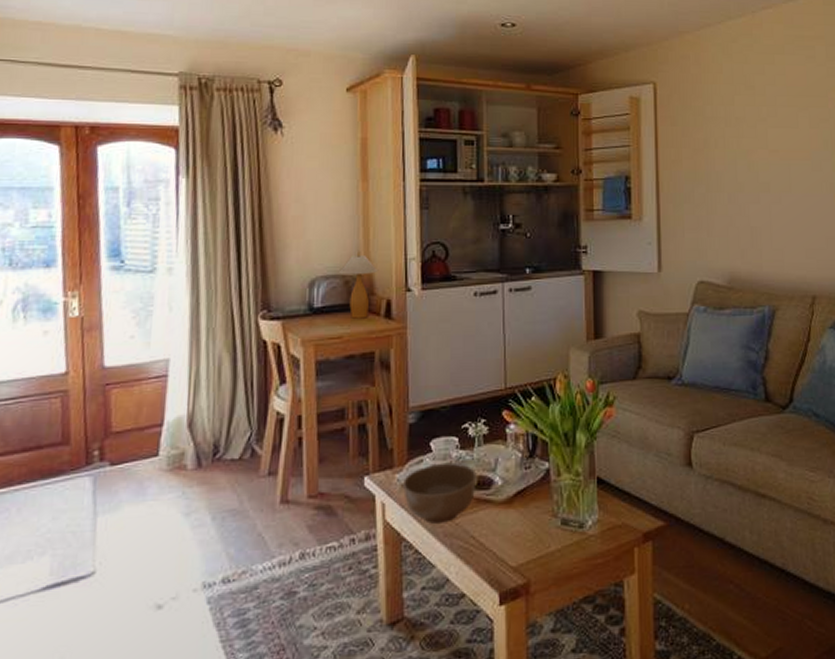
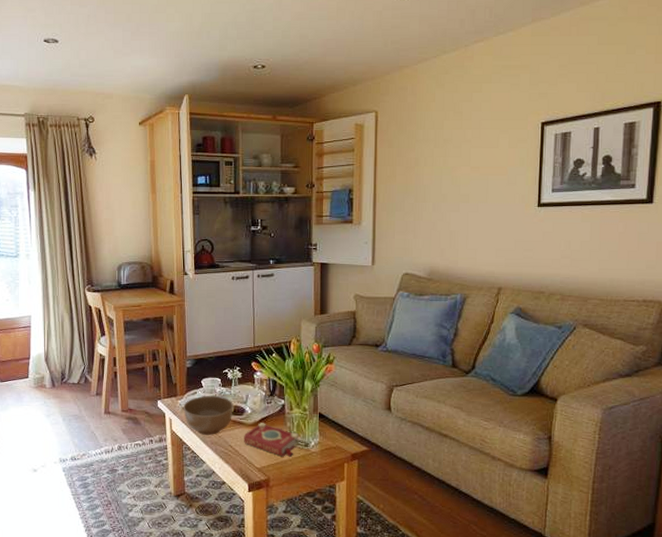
table lamp: present [339,251,379,319] -> none [138,245,165,293]
book: none [492,498,570,547] -> present [244,423,299,457]

